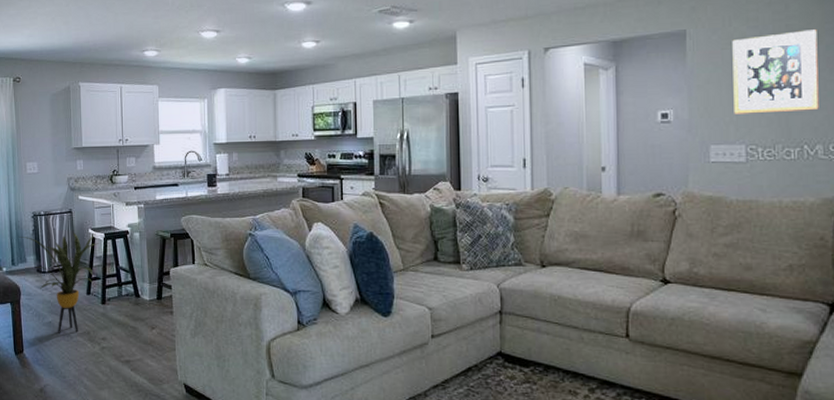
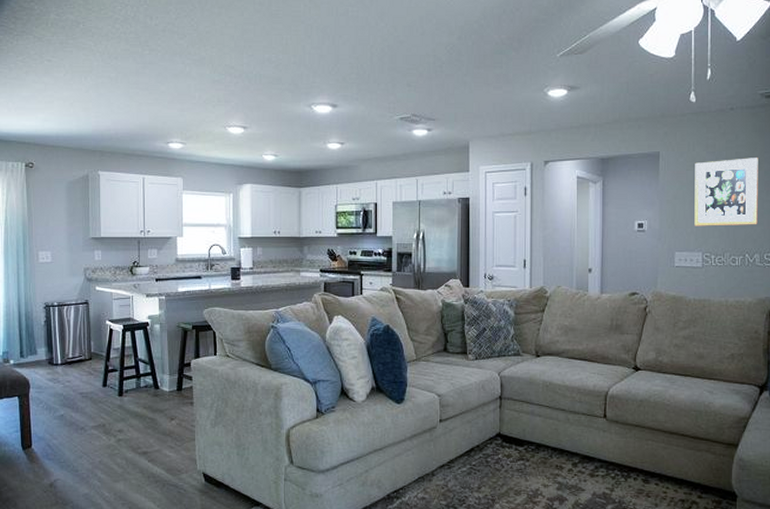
house plant: present [18,232,100,333] -> none [28,324,117,427]

